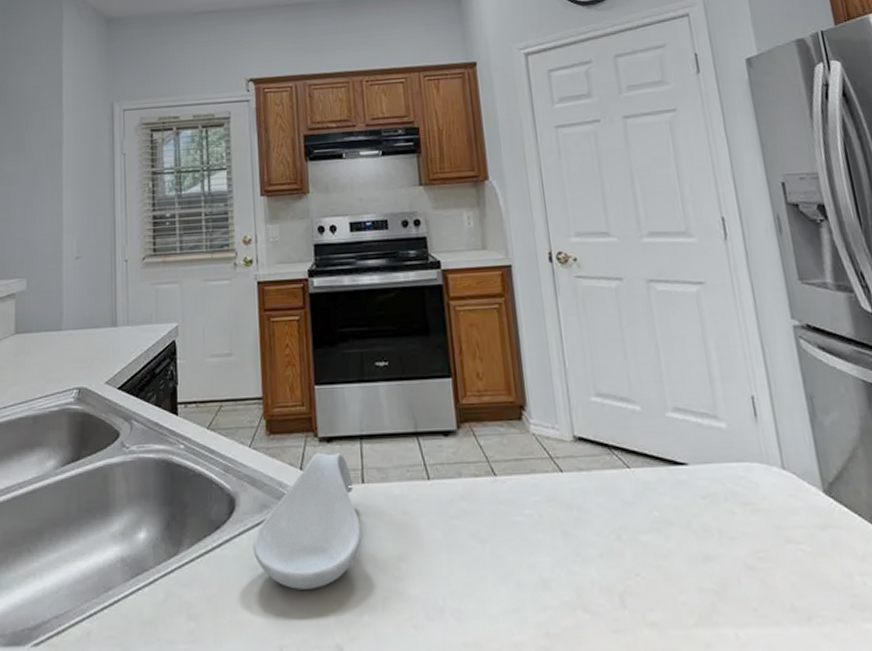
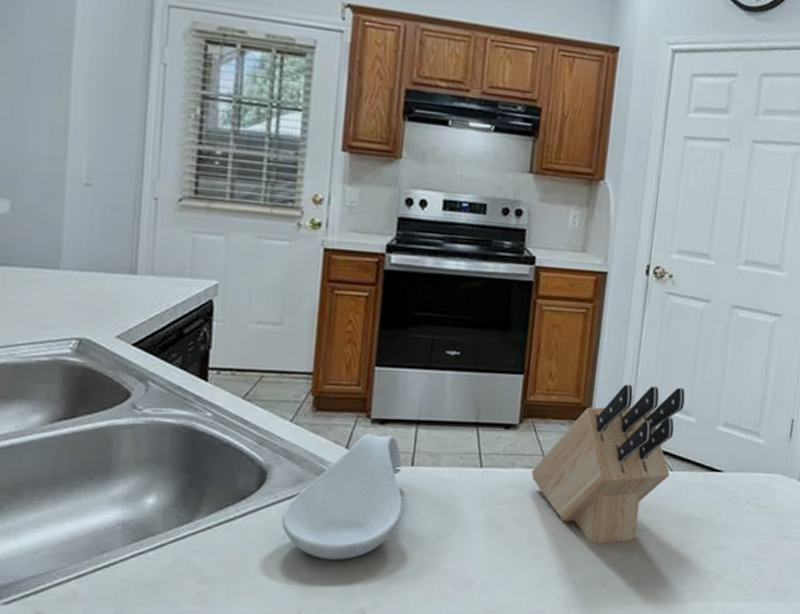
knife block: none [479,373,628,560] -> present [531,384,686,545]

